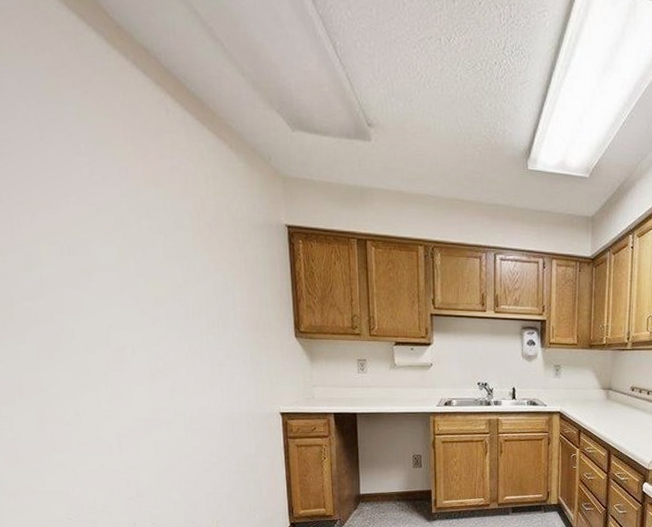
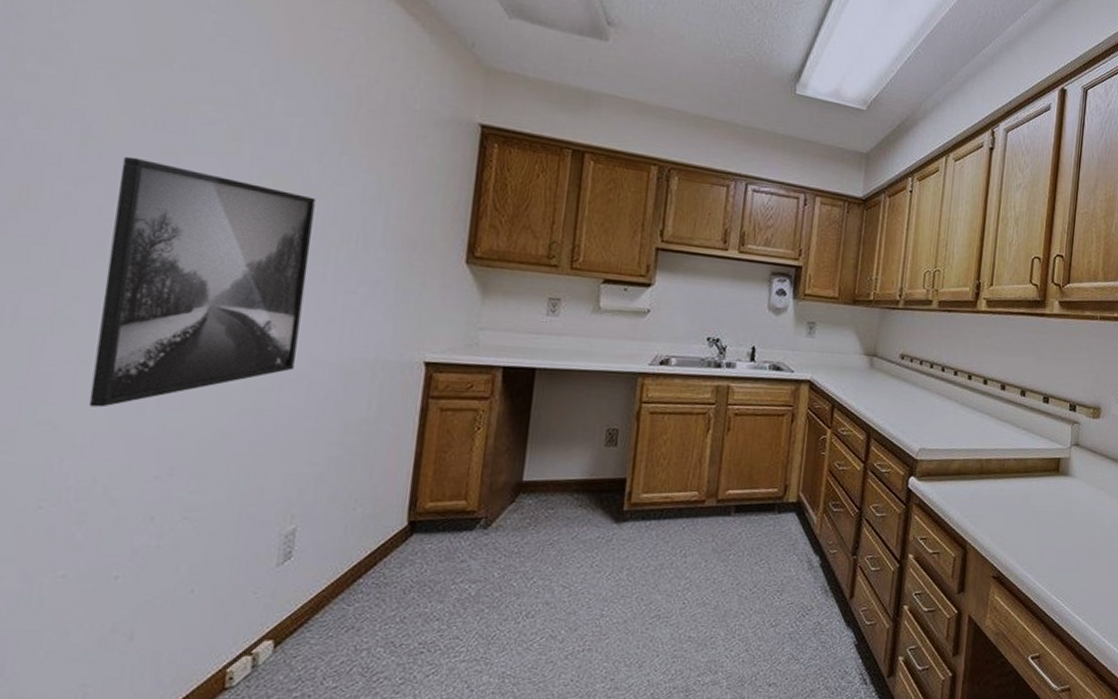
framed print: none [56,276,198,454] -> present [88,156,316,408]

